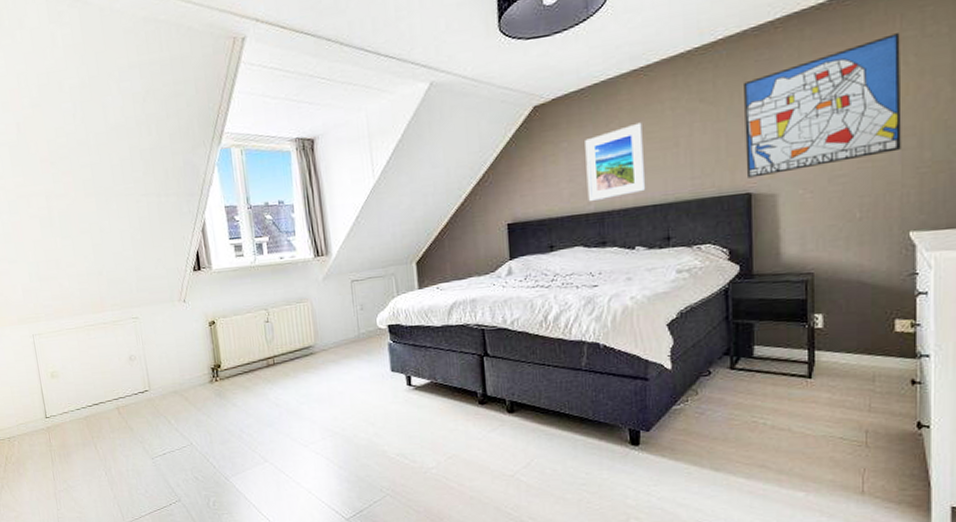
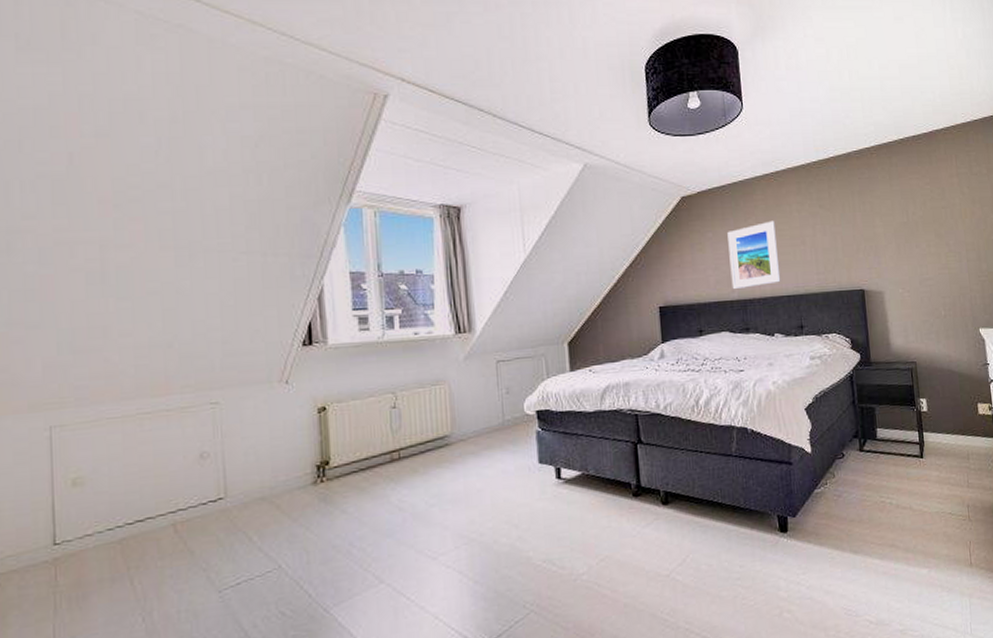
wall art: present [744,33,902,178] -> none [852,169,967,277]

